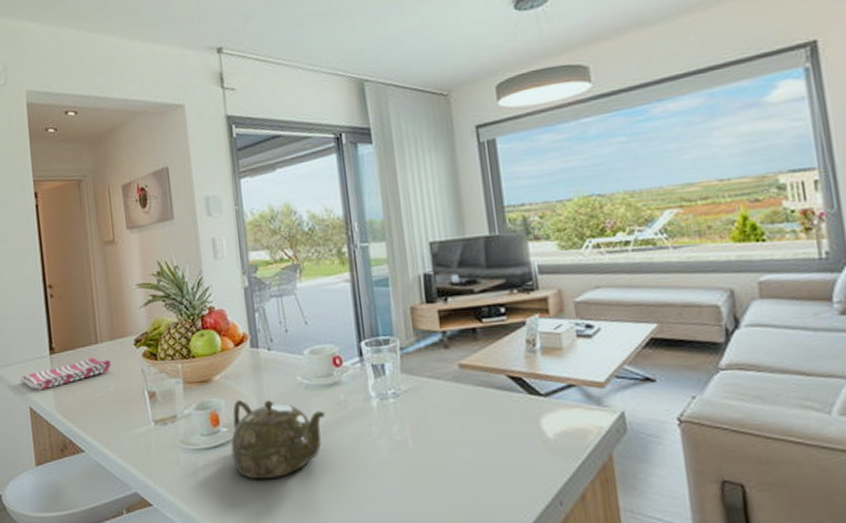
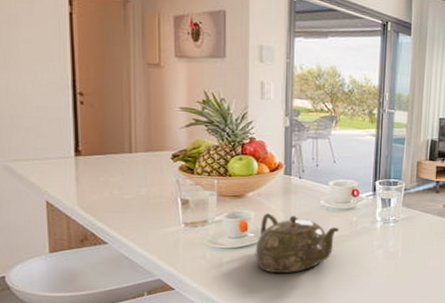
dish towel: present [20,356,112,391] -> none [36,163,146,187]

